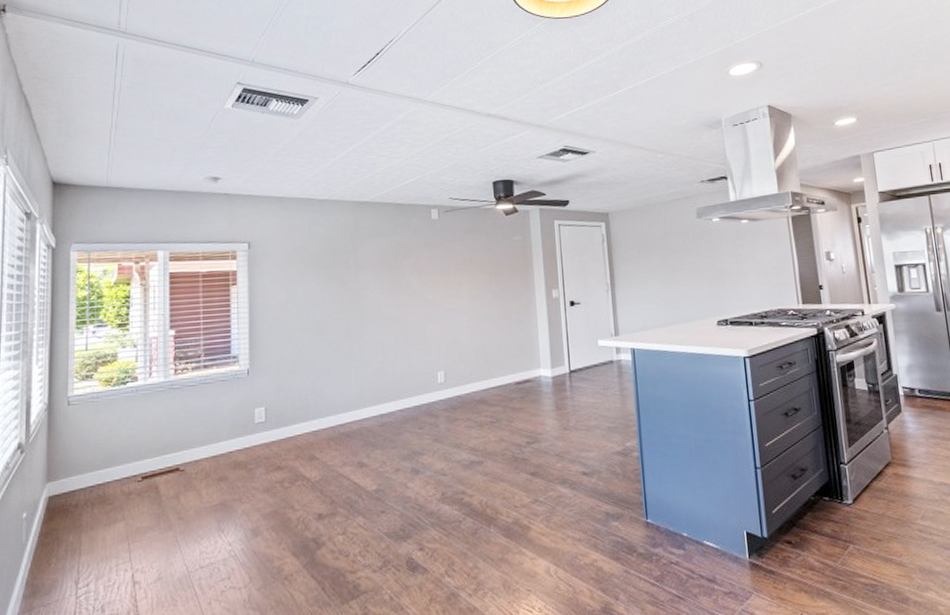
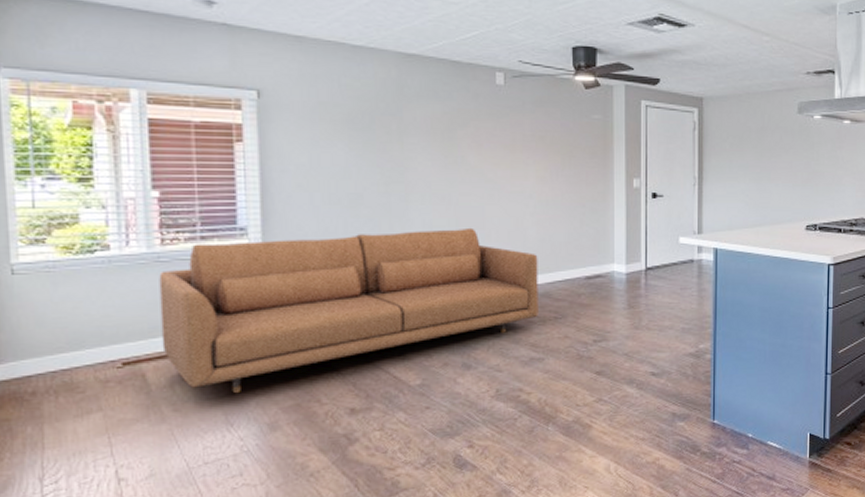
sofa: none [172,343,476,502] -> present [159,227,538,394]

